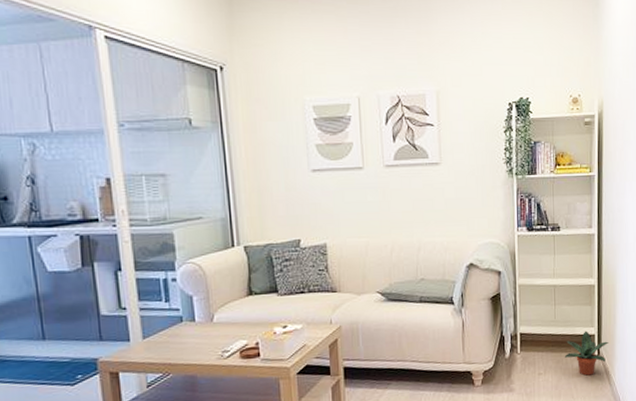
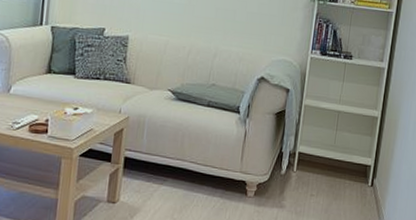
potted plant: present [564,330,609,376] -> none [338,160,383,205]

